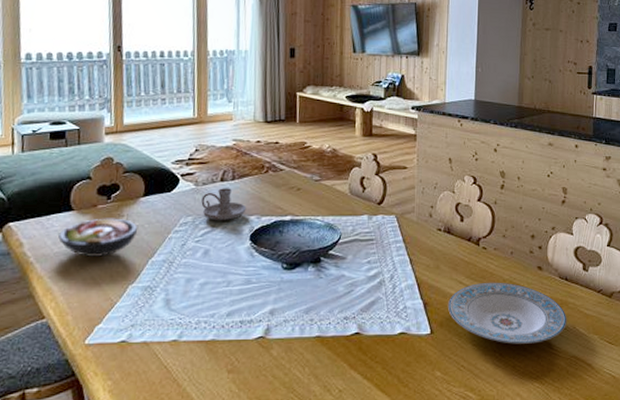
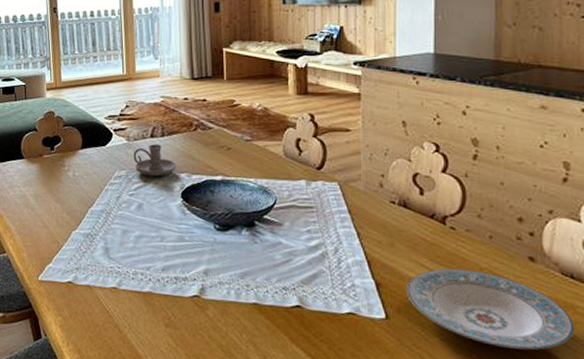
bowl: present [58,218,138,258] -> none [13,167,78,203]

